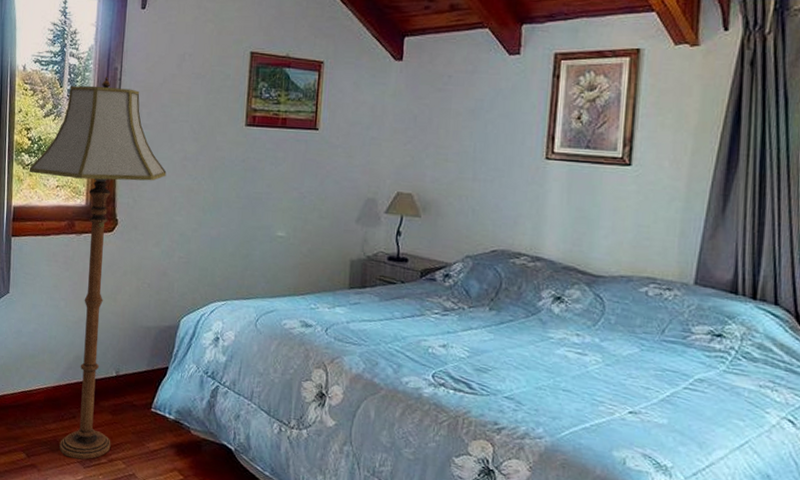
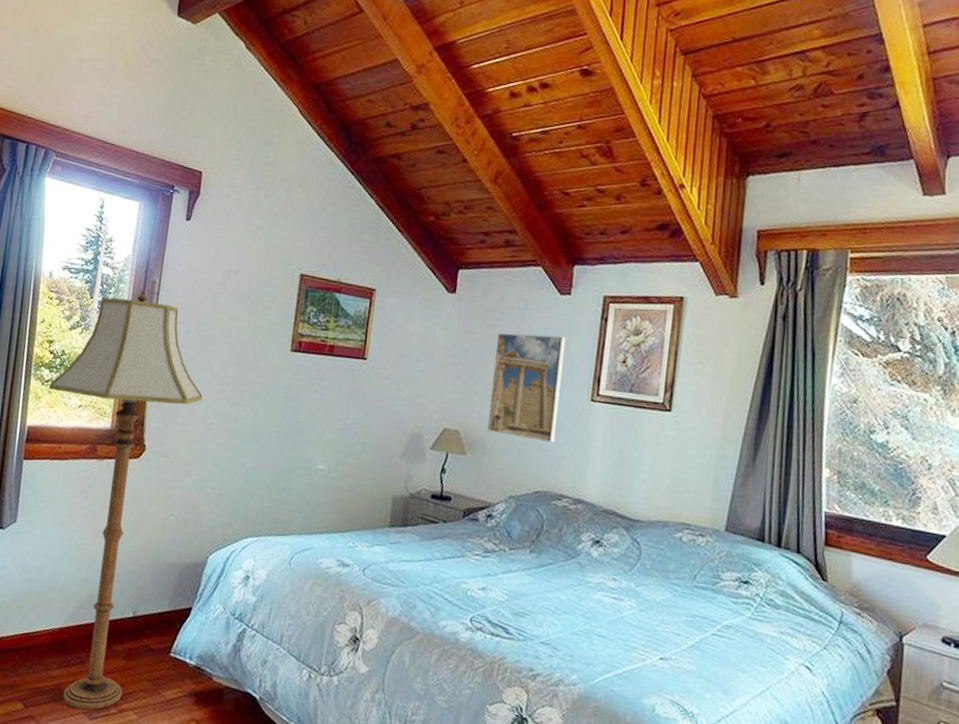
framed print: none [440,96,517,202] -> present [487,332,566,443]

